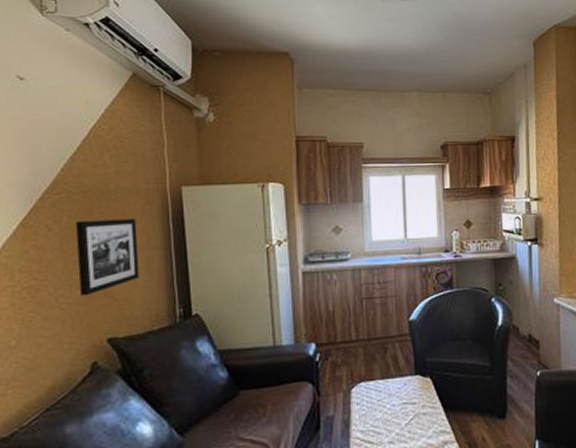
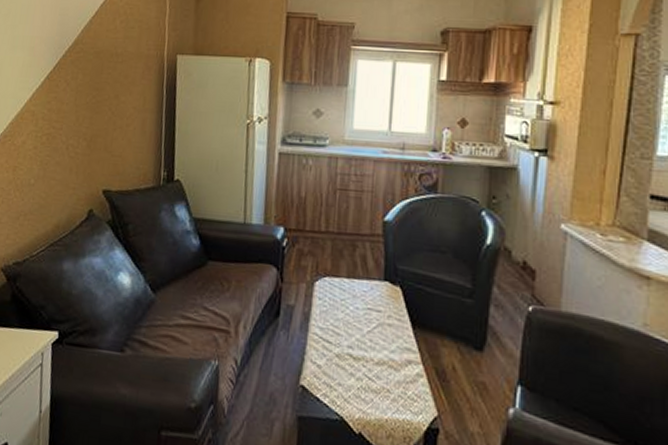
picture frame: present [75,218,139,296] -> none [85,79,136,148]

